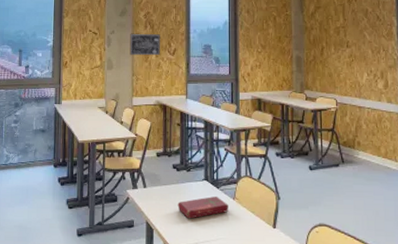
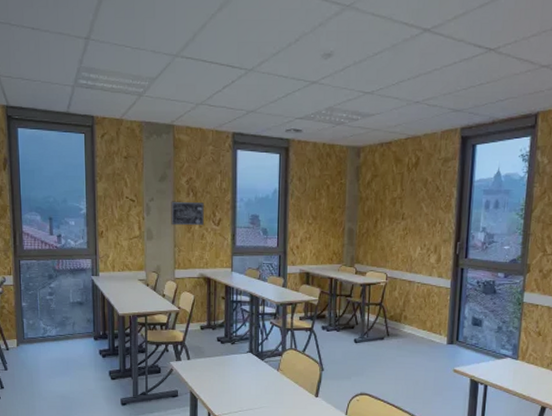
book: present [177,195,228,219] -> none [221,367,272,389]

